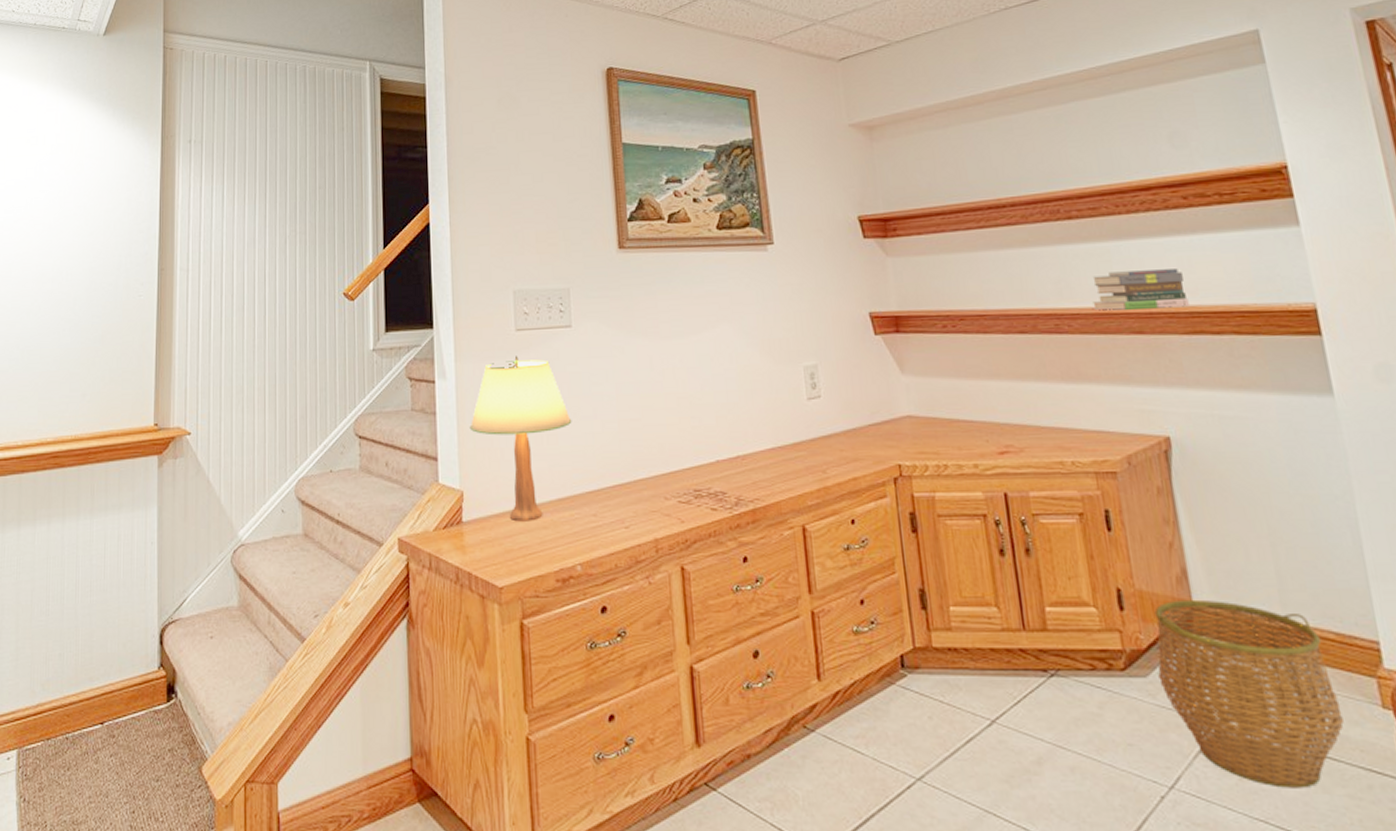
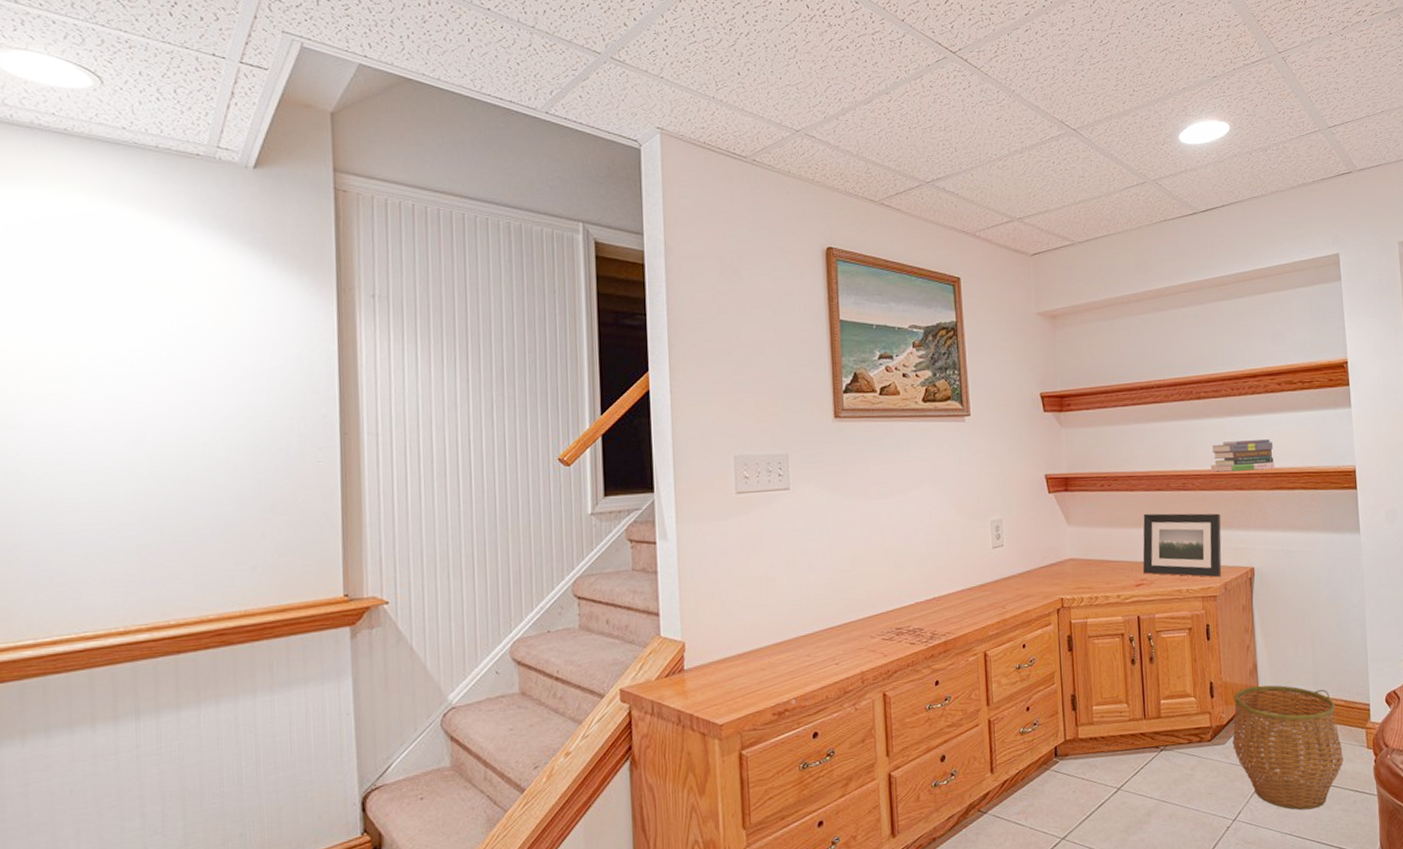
table lamp: present [469,356,572,522] -> none [691,517,789,666]
picture frame: none [1002,362,1122,448] -> present [1143,513,1222,578]

